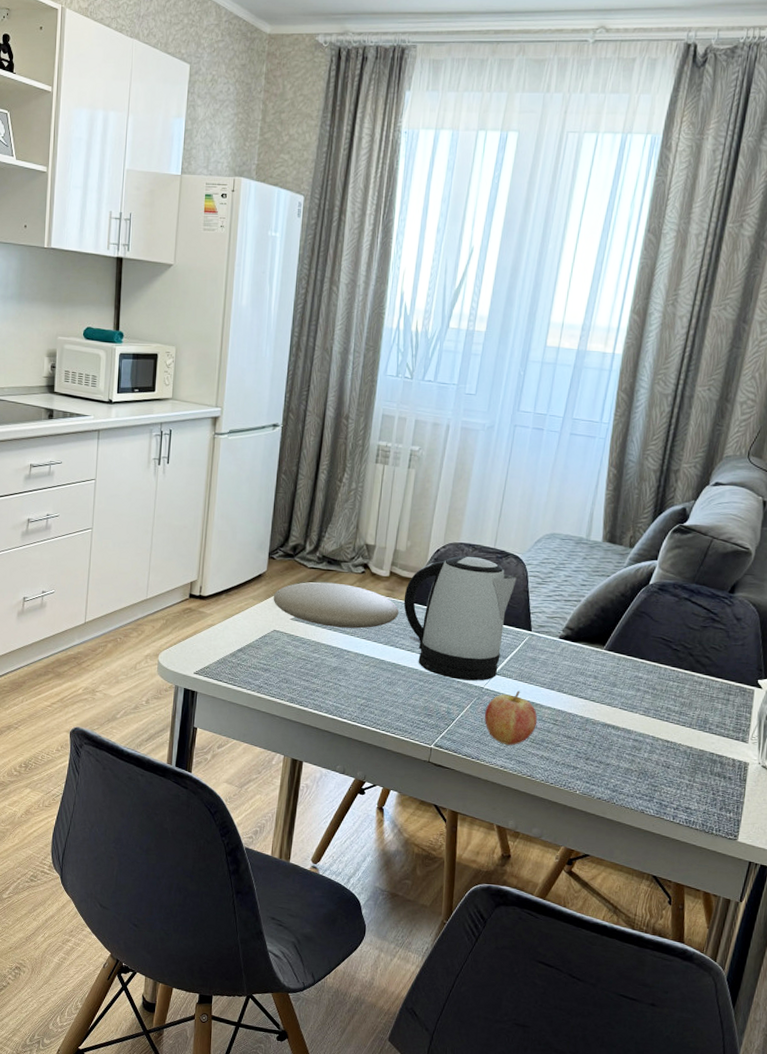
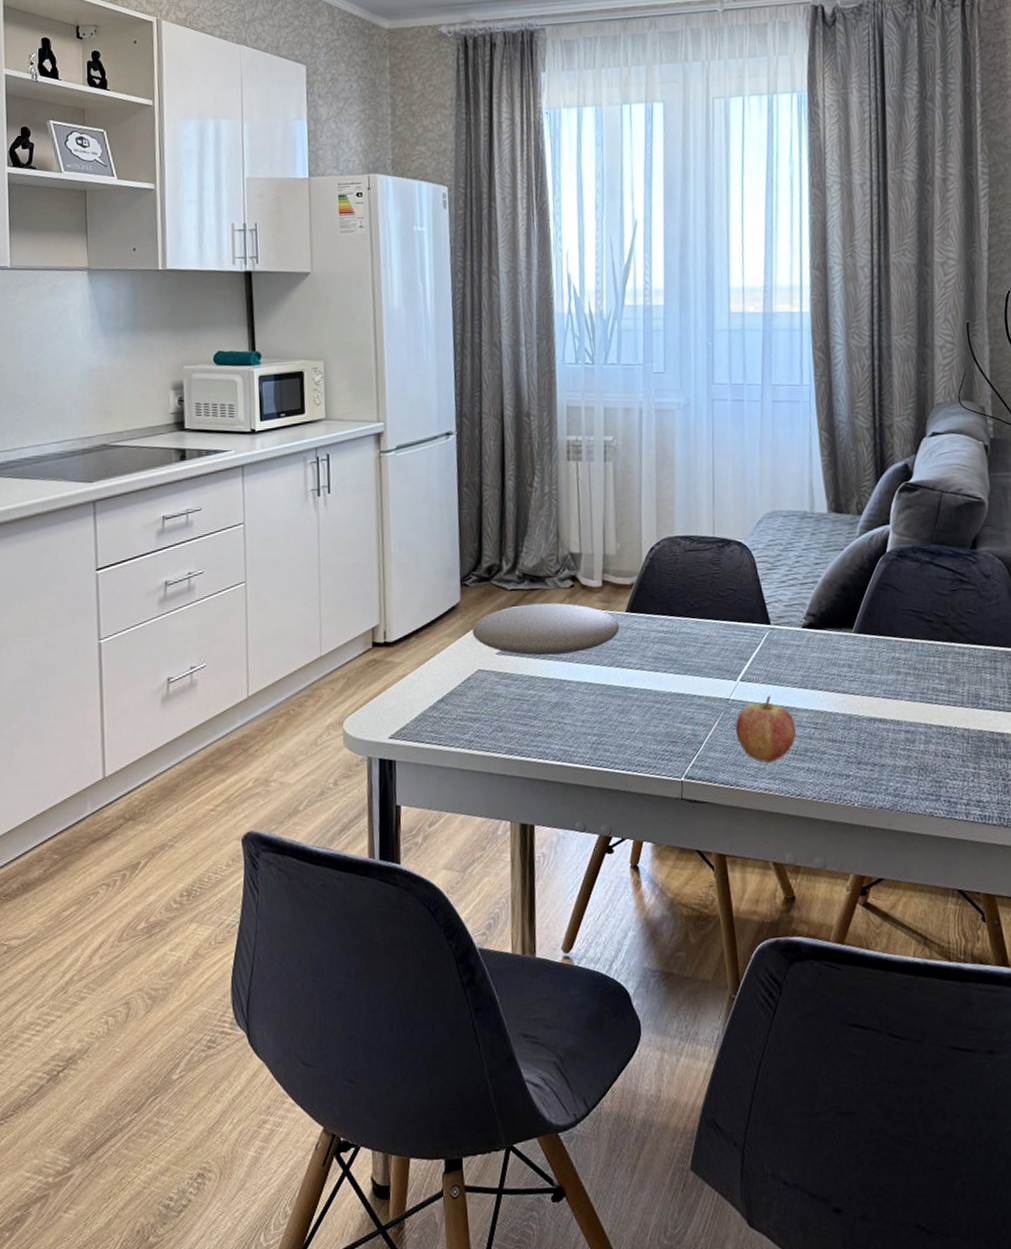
kettle: present [403,555,517,681] -> none [622,549,744,695]

